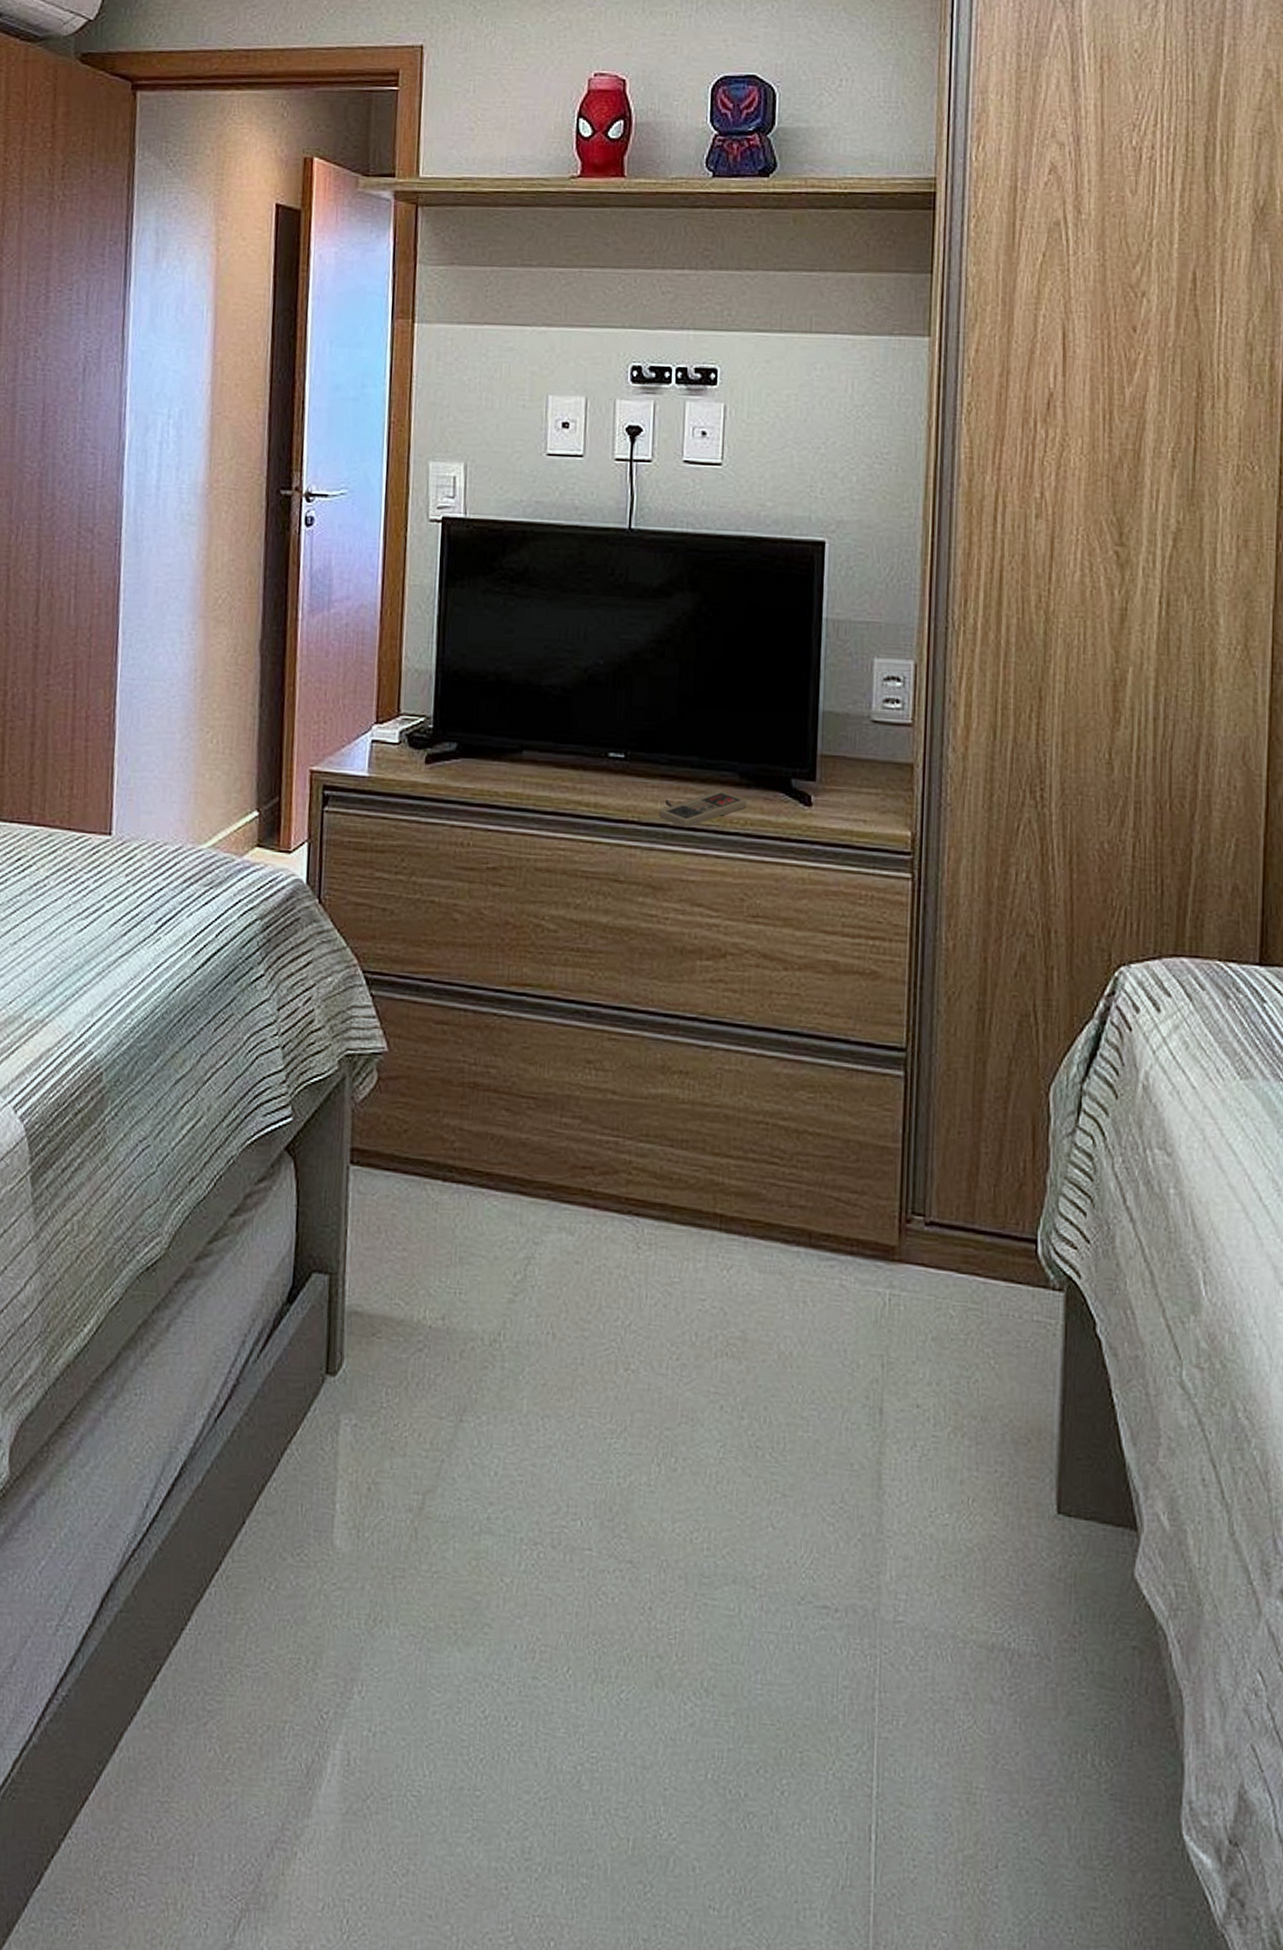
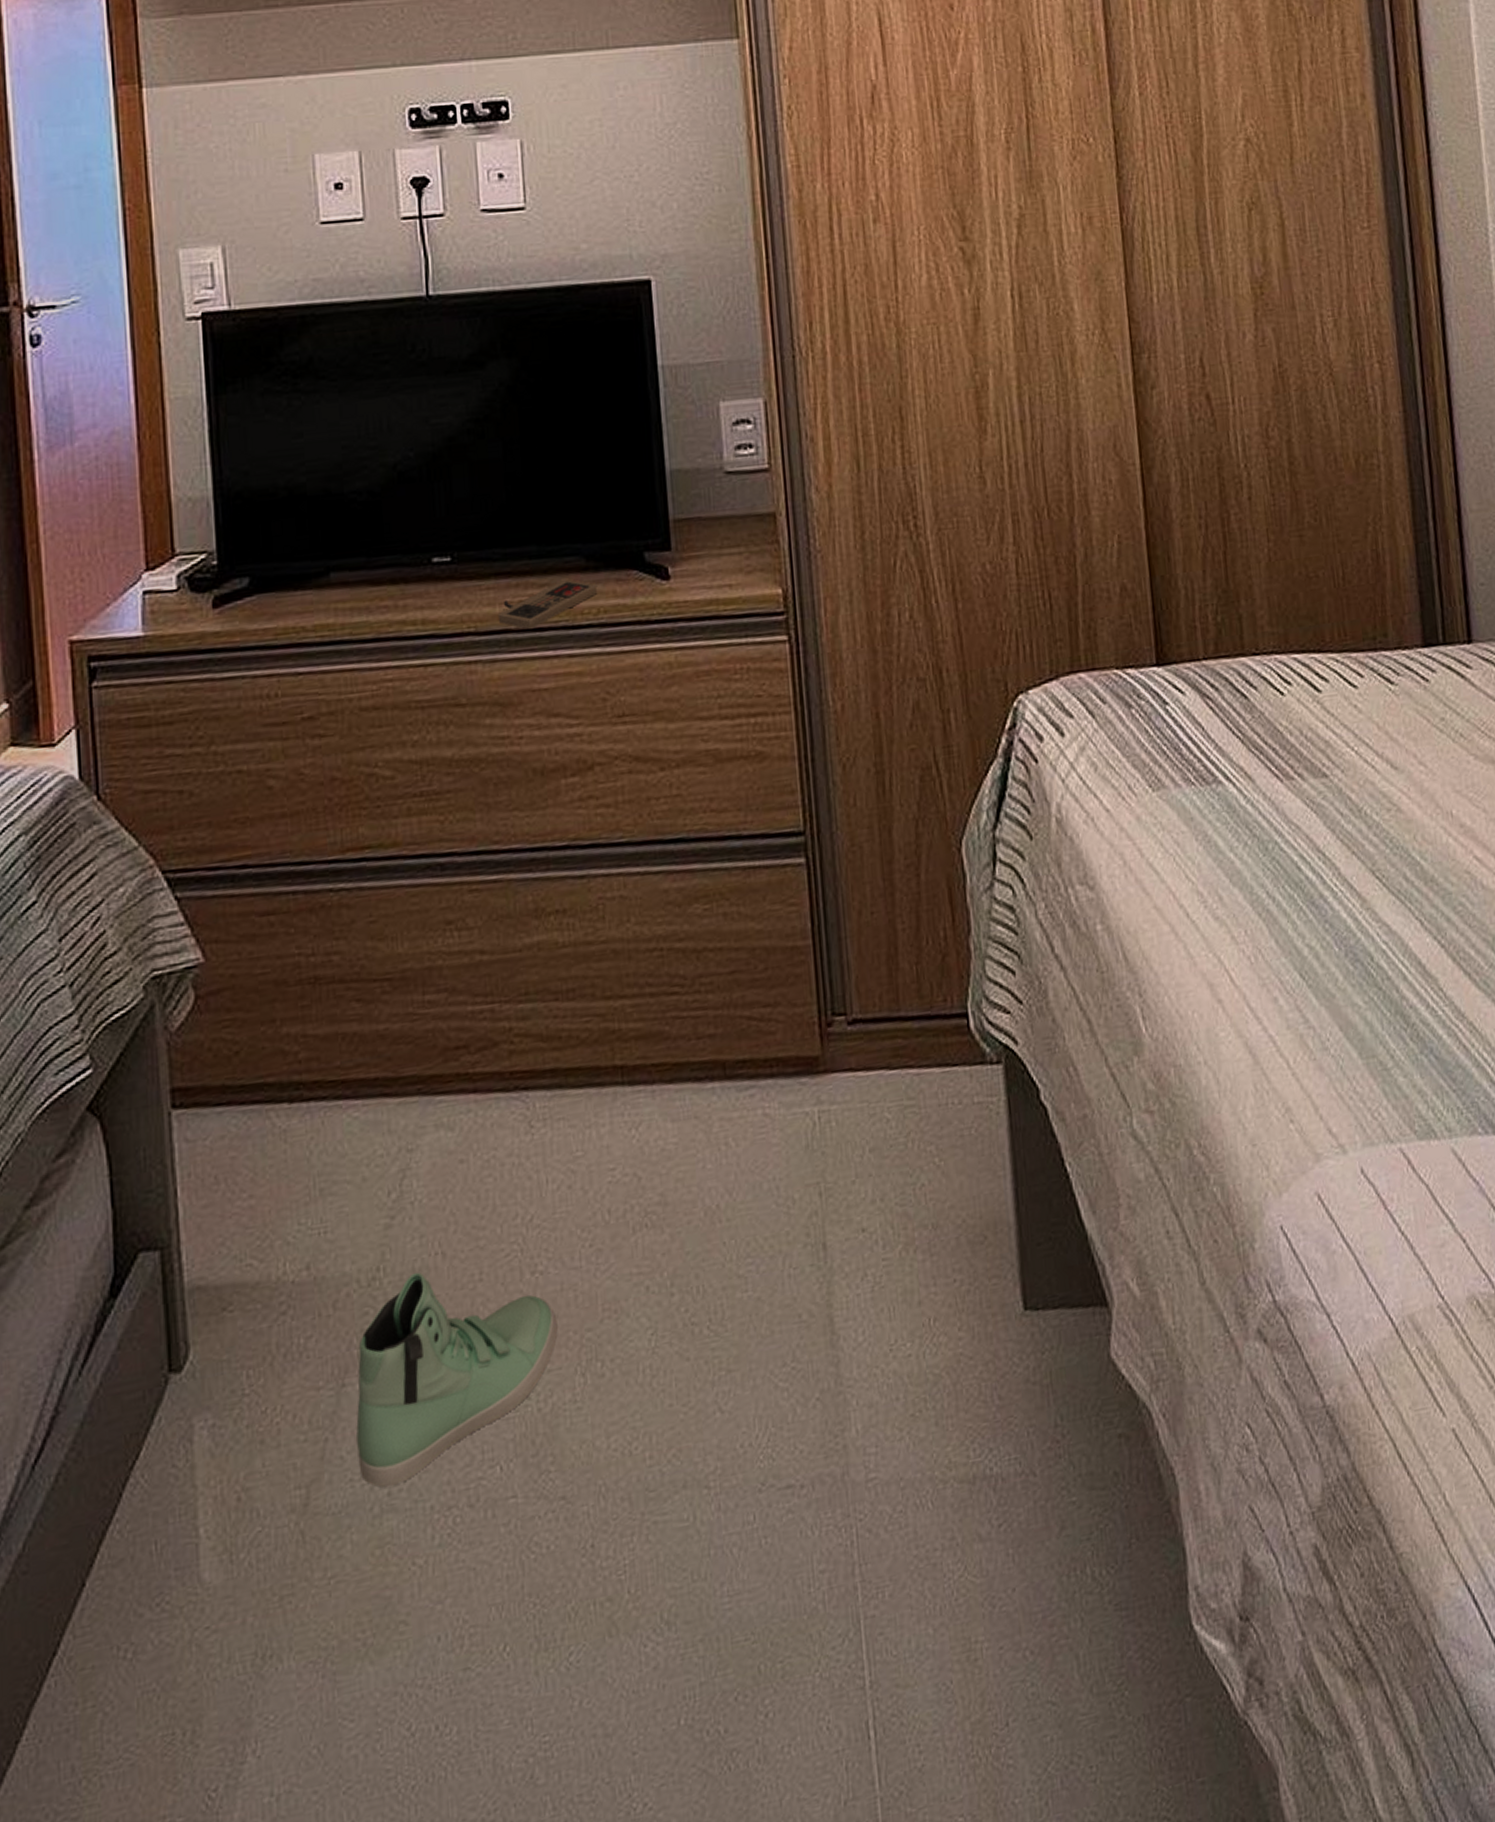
sneaker: none [466,1344,642,1513] -> present [356,1272,558,1488]

